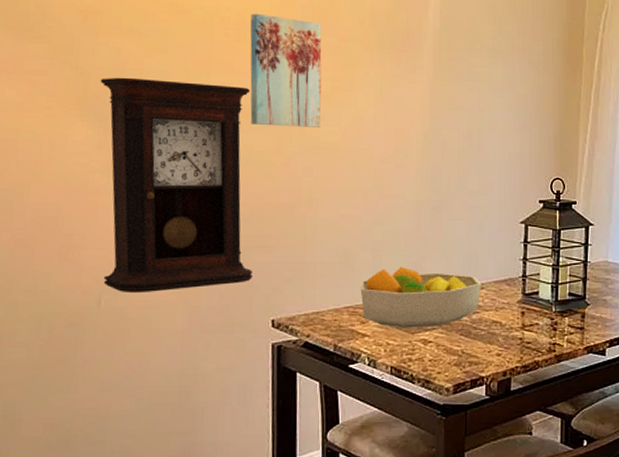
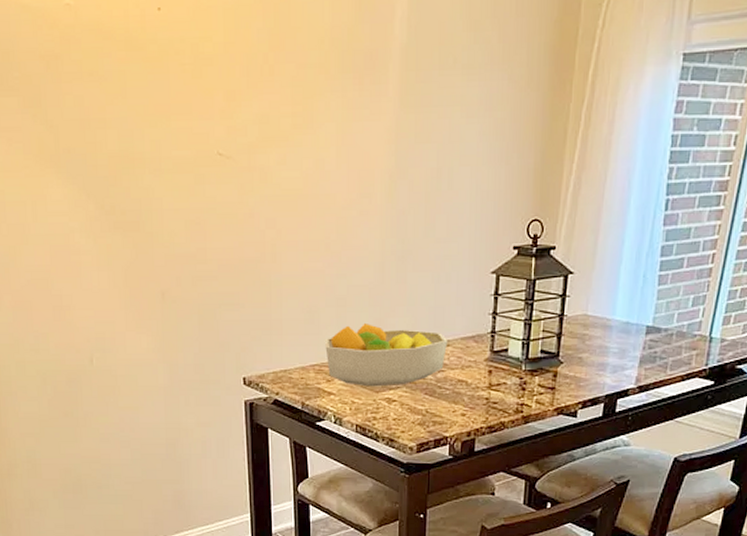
pendulum clock: present [100,77,253,294] -> none [68,128,223,352]
wall art: present [250,13,322,128] -> none [204,42,282,174]

